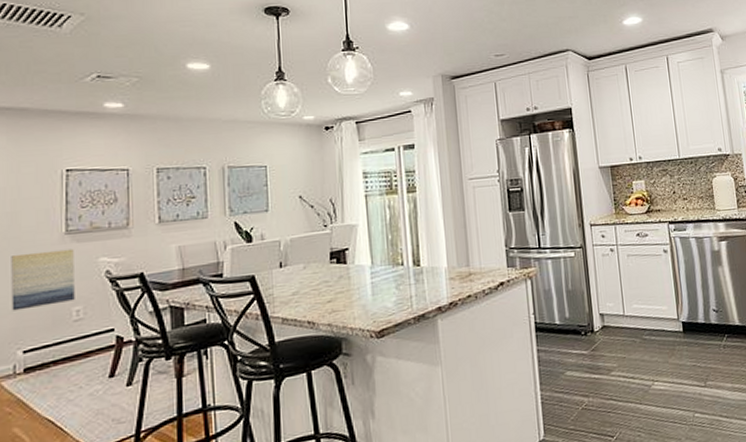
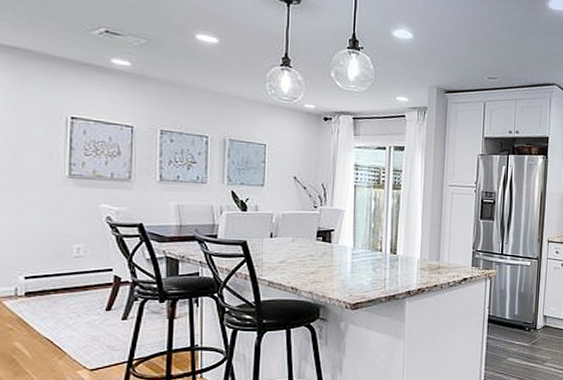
wall art: present [11,248,75,311] -> none [14,189,76,241]

